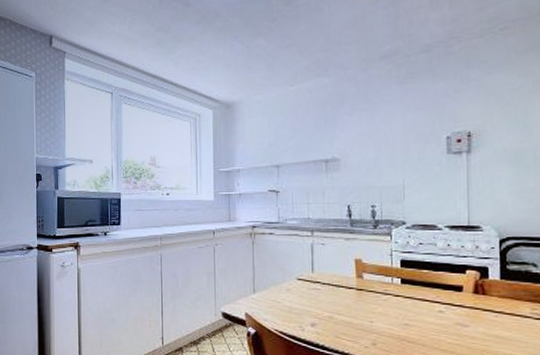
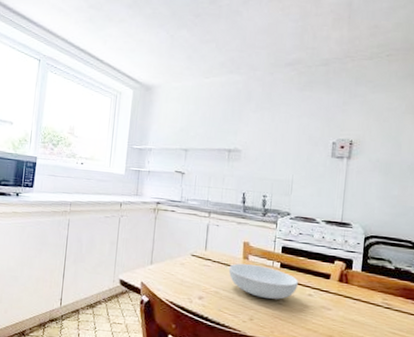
serving bowl: none [341,283,426,320] -> present [228,263,299,300]

